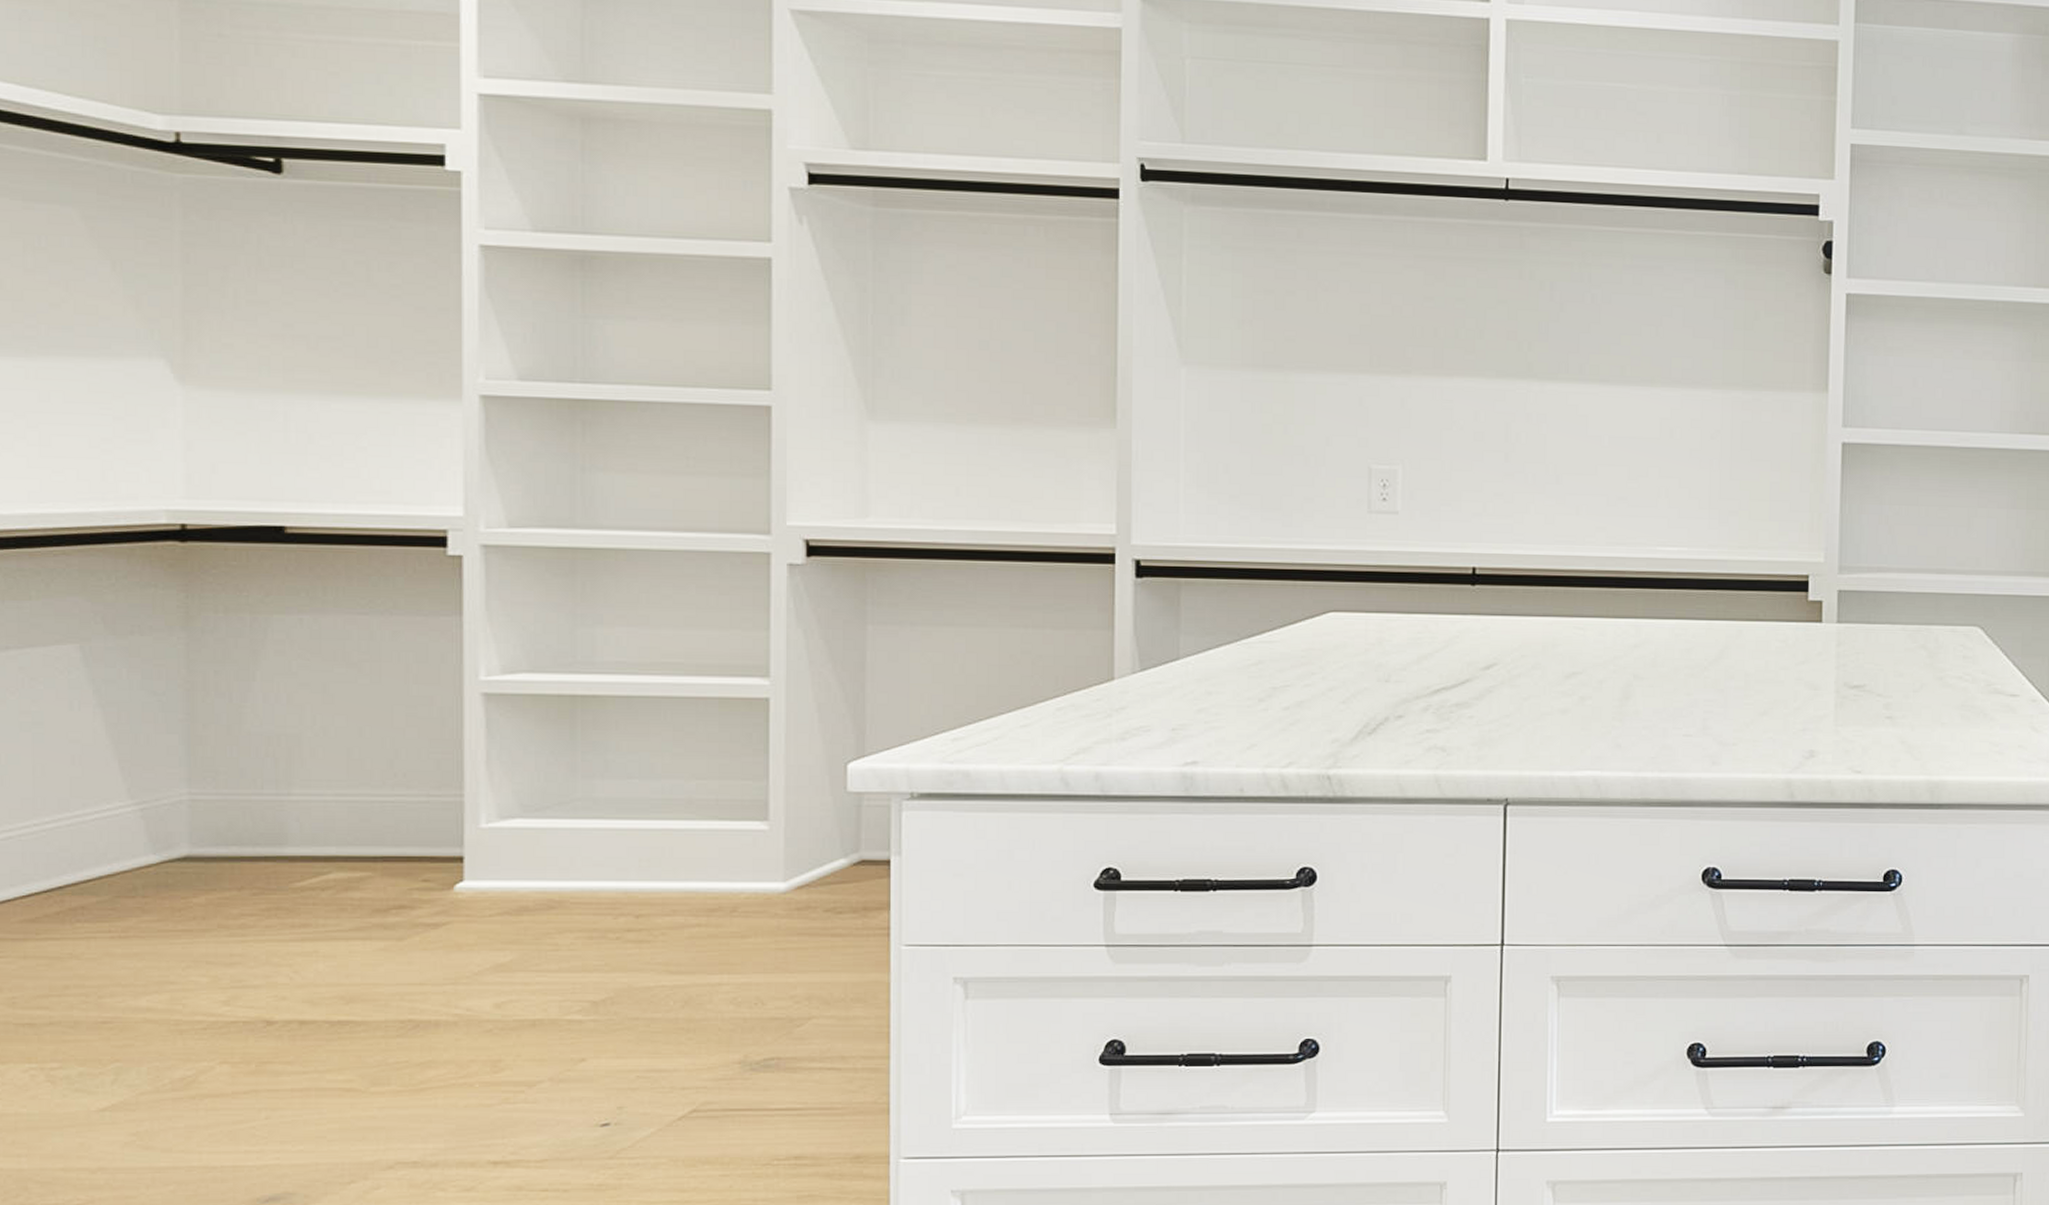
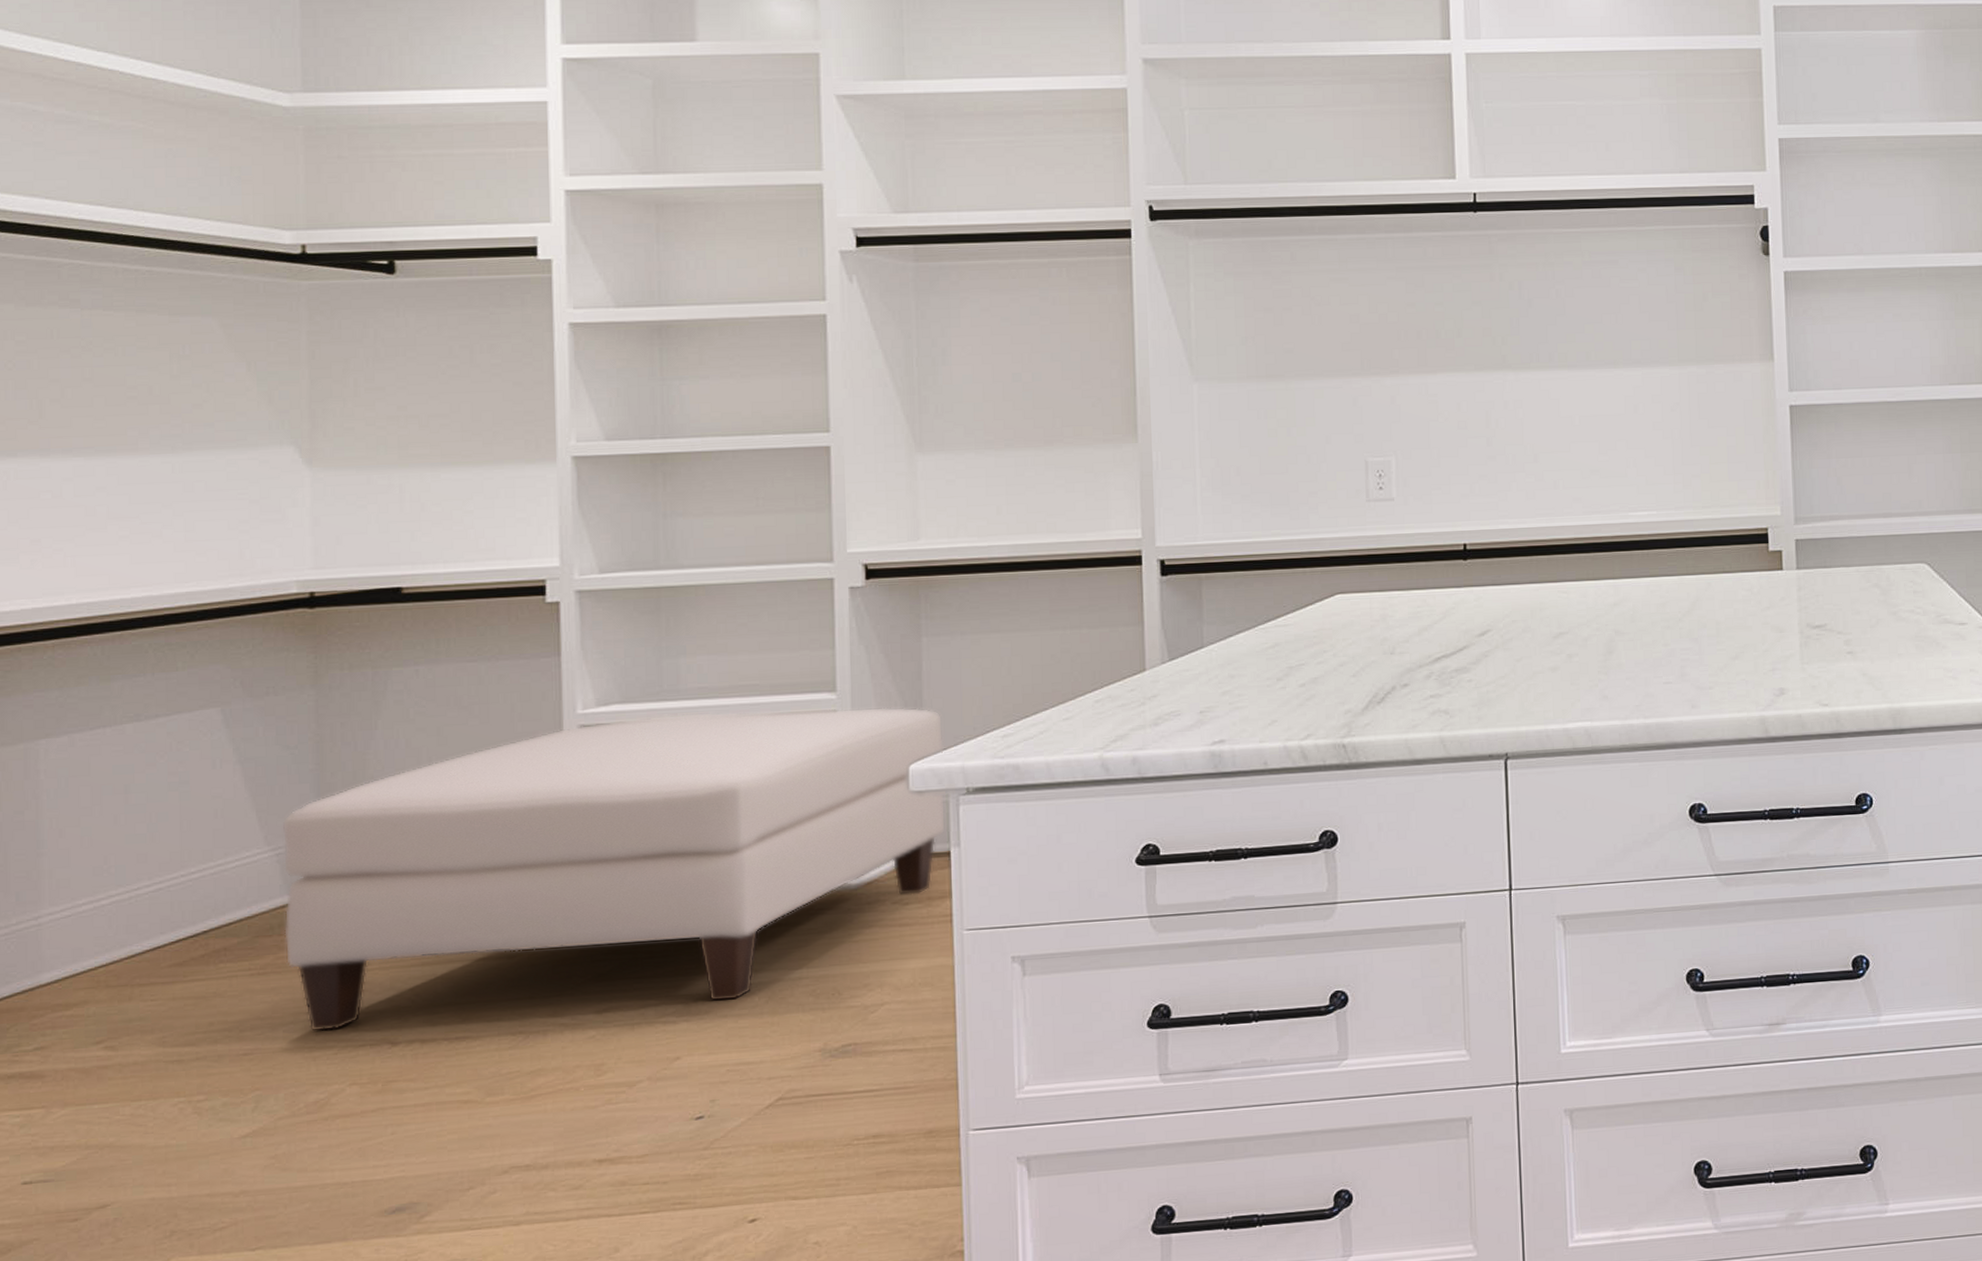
ottoman: none [147,688,887,1003] -> present [282,707,946,1031]

